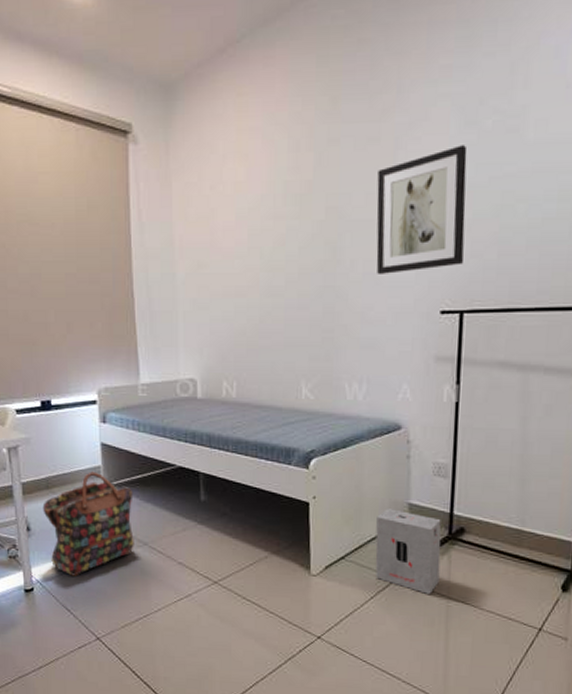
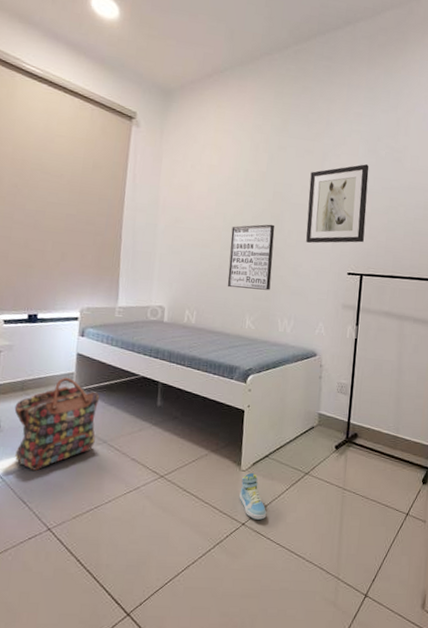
wall art: none [272,254,332,347] -> present [227,224,275,291]
sneaker: none [311,577,348,633] -> present [239,472,267,520]
cardboard box: present [375,509,441,594] -> none [291,417,341,486]

